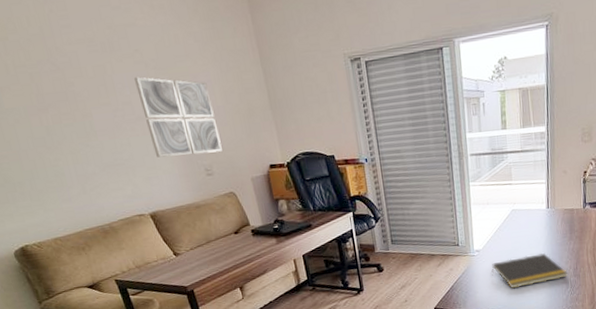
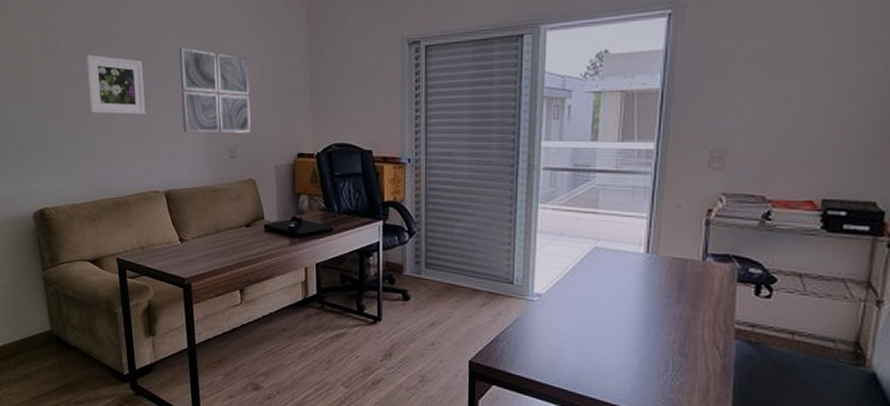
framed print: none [32,90,114,149] -> present [85,54,146,115]
notepad: present [491,253,569,288] -> none [555,313,671,357]

